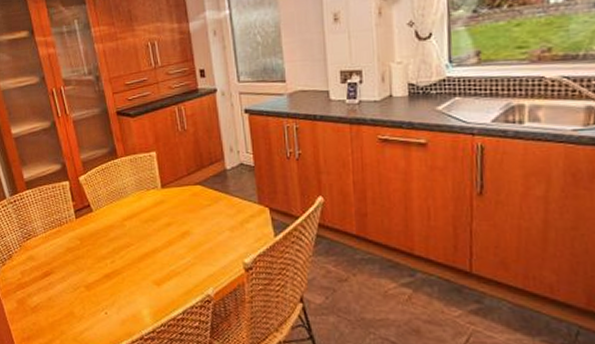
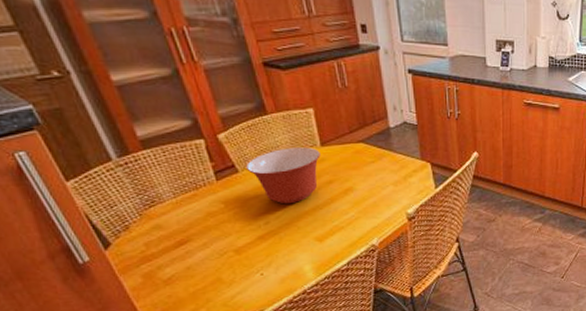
mixing bowl: none [99,189,161,245] -> present [246,147,321,204]

